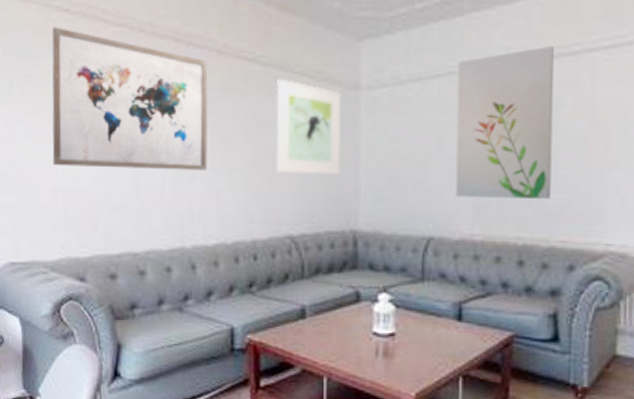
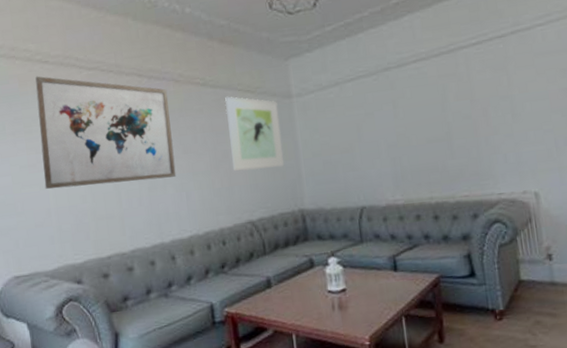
wall art: present [455,46,555,200] -> none [365,48,451,172]

